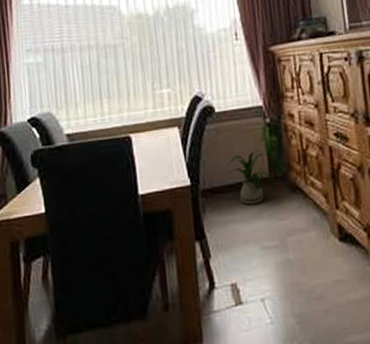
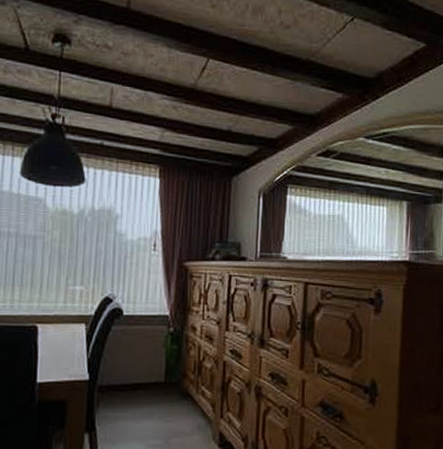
house plant: present [226,150,275,205] -> none [124,355,169,405]

